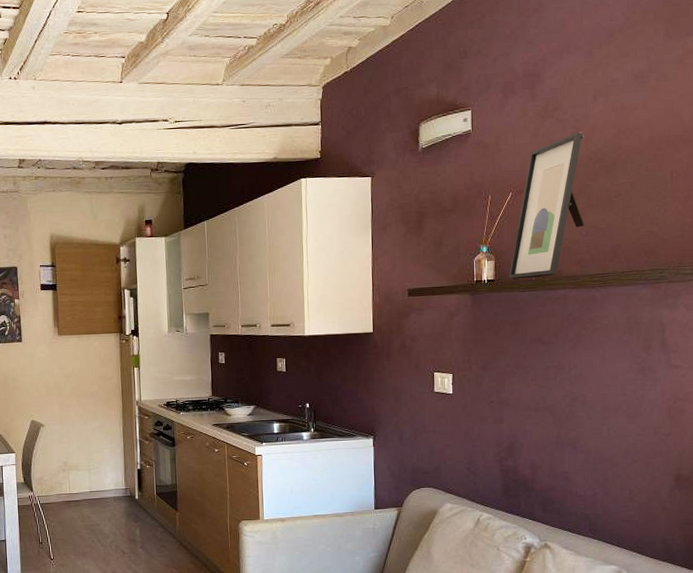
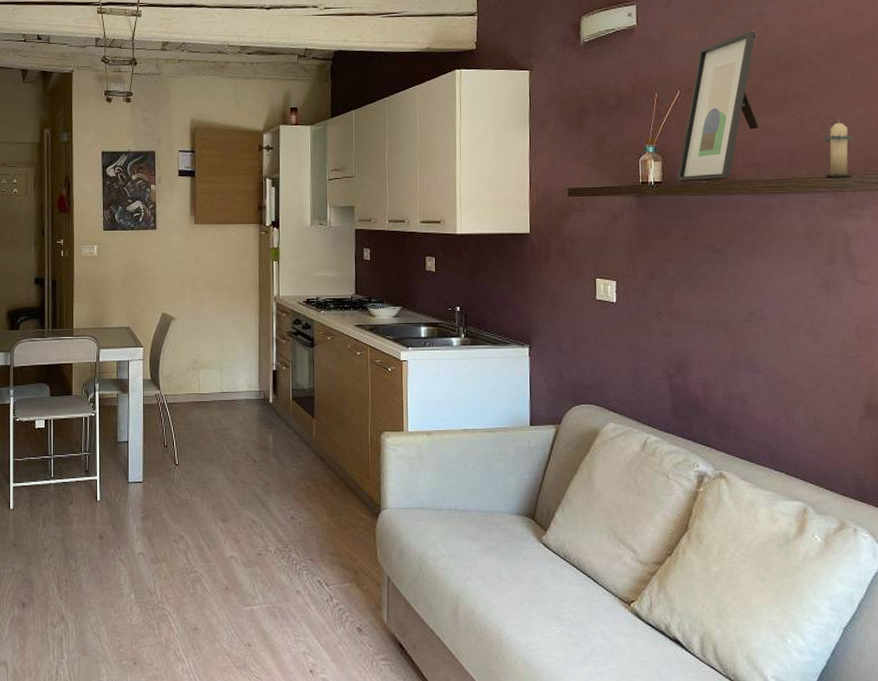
candle: none [643,214,670,271] -> present [823,119,853,178]

